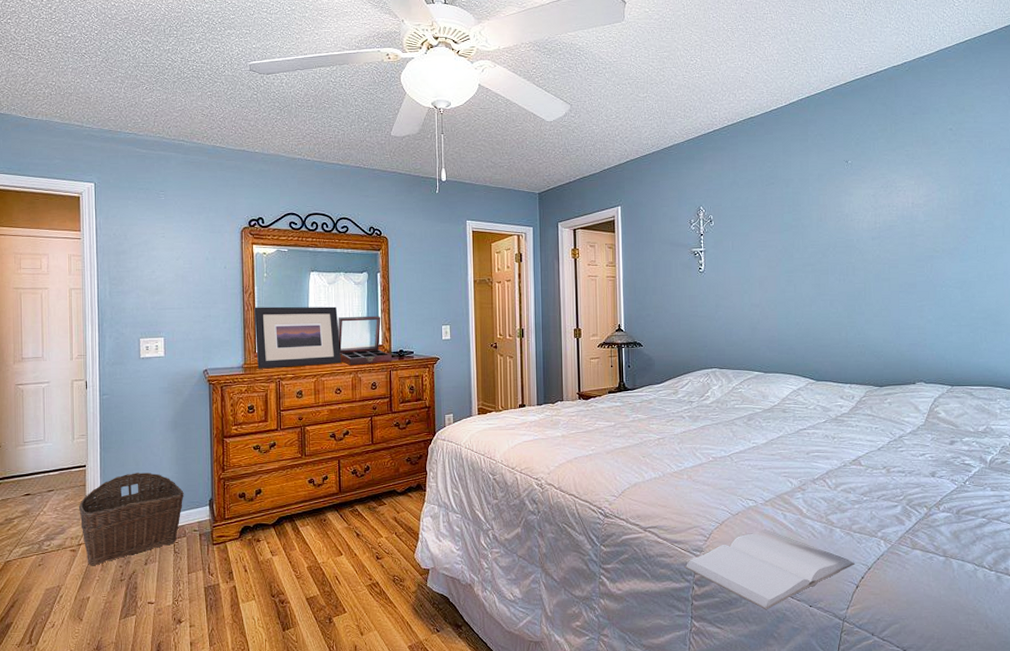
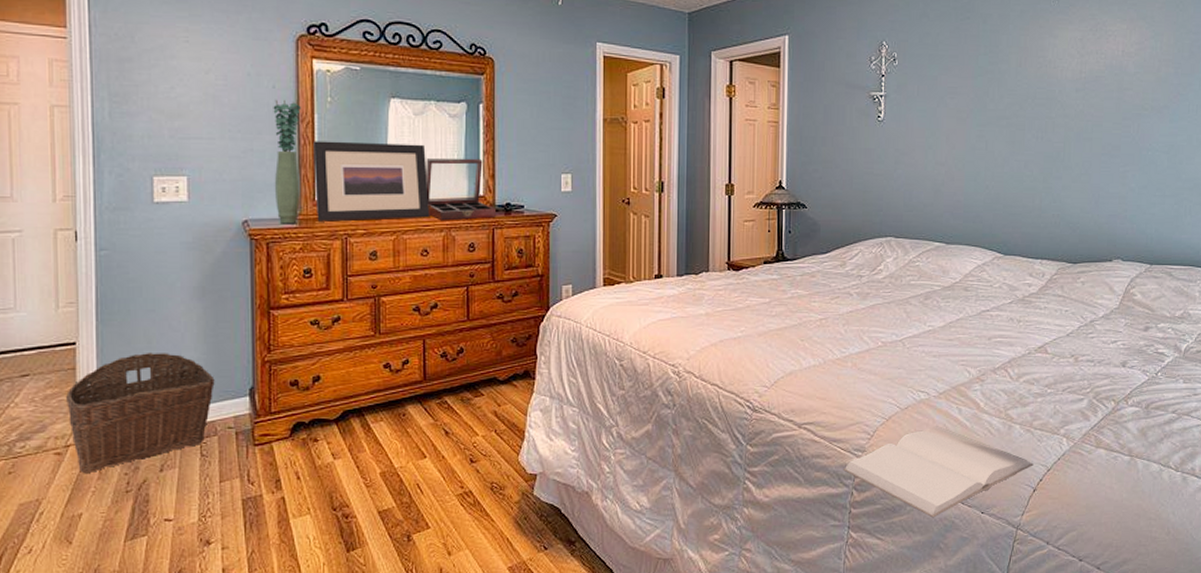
vase: none [225,275,245,372] -> present [273,98,301,224]

